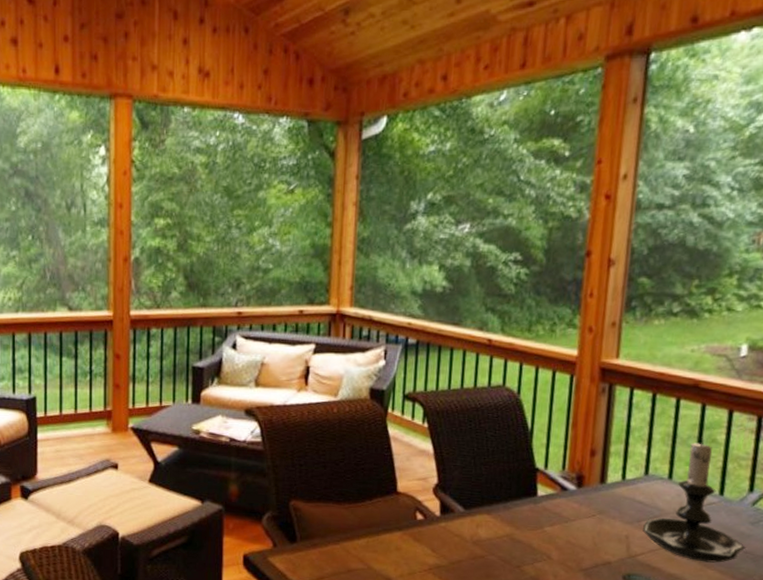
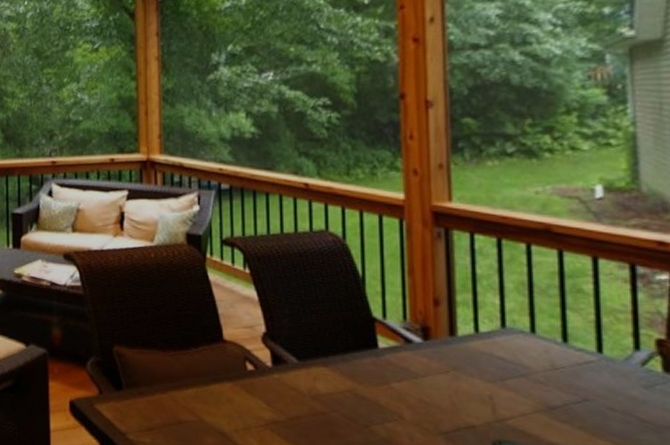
candle holder: present [643,437,747,563] -> none [509,286,644,433]

